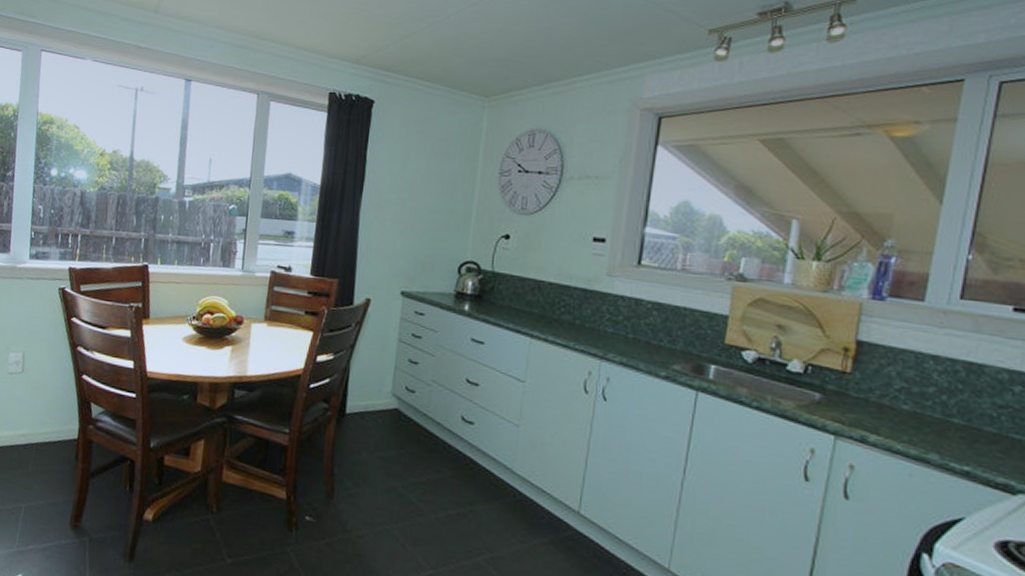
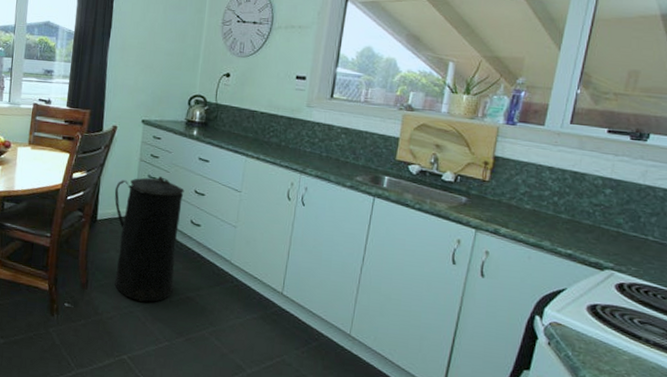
trash can: none [367,361,454,519] -> present [114,176,184,302]

